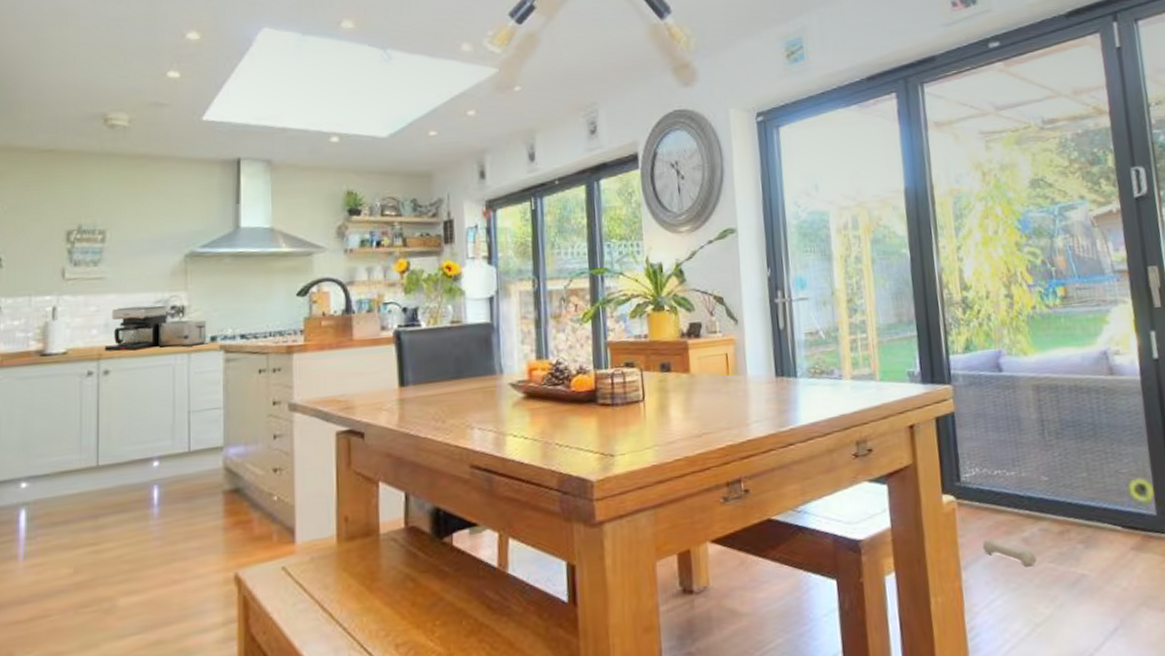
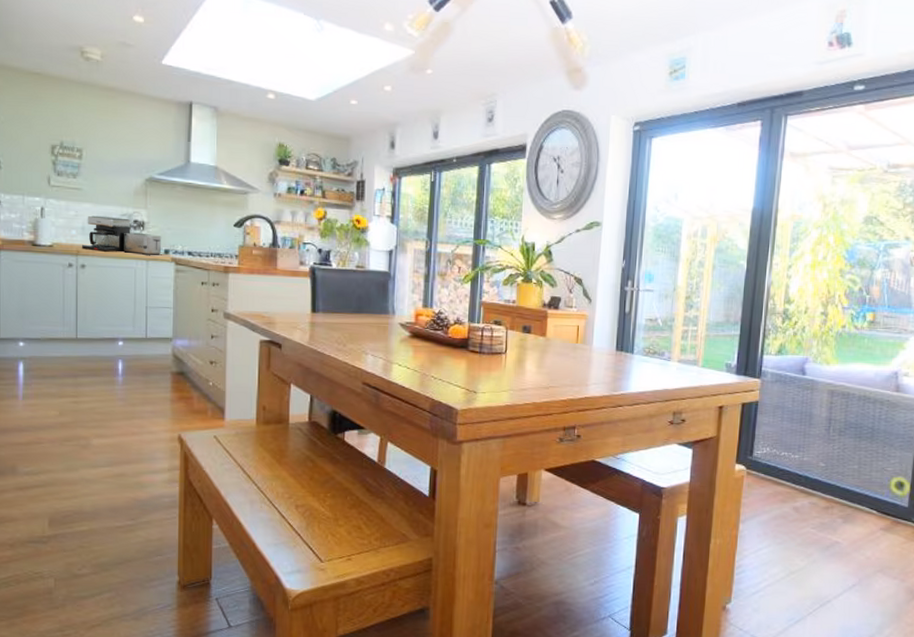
dog toy: present [983,538,1037,566] -> none [761,503,802,528]

